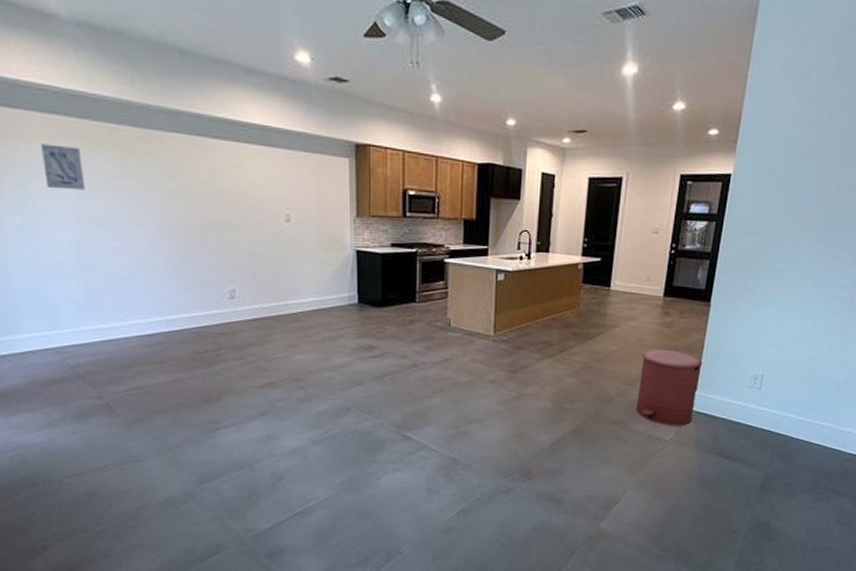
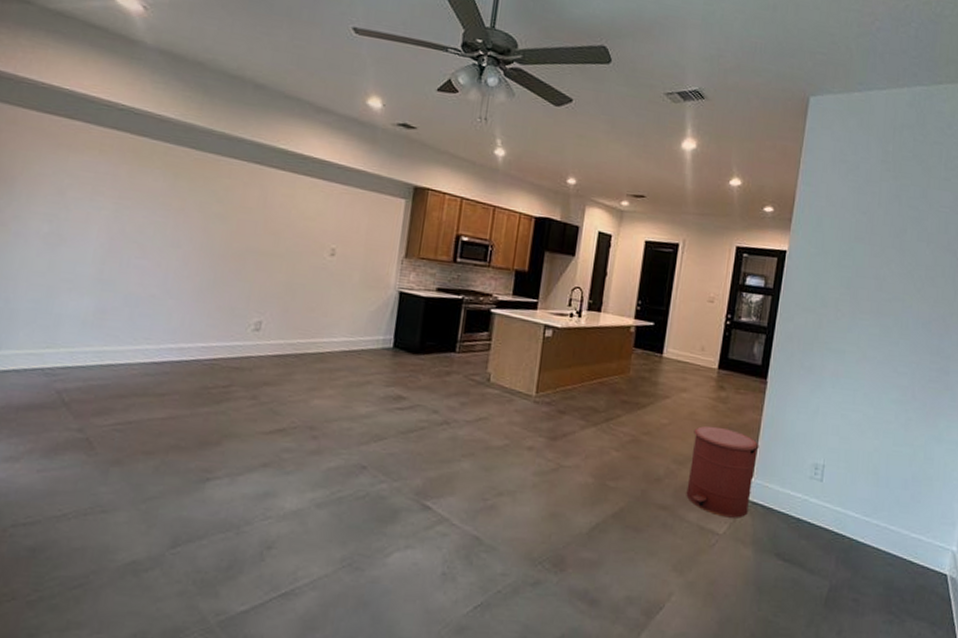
wall art: present [41,144,85,190] -> none [86,156,131,205]

